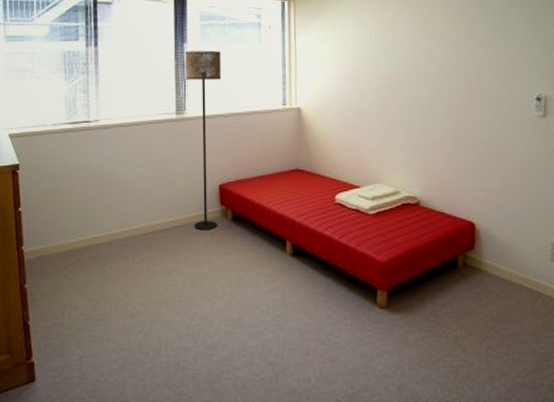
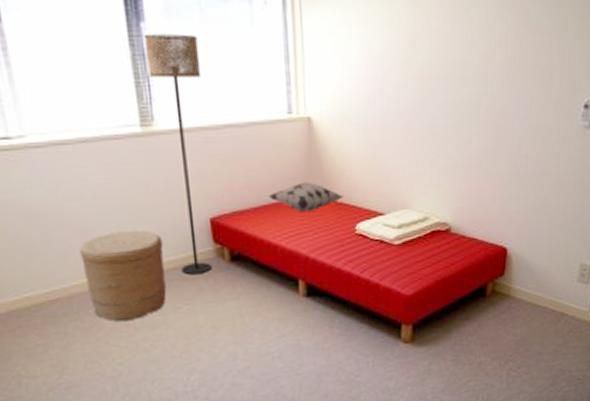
woven basket: none [123,191,183,266] -> present [79,230,167,322]
decorative pillow: none [265,158,326,182] -> present [269,182,344,211]

